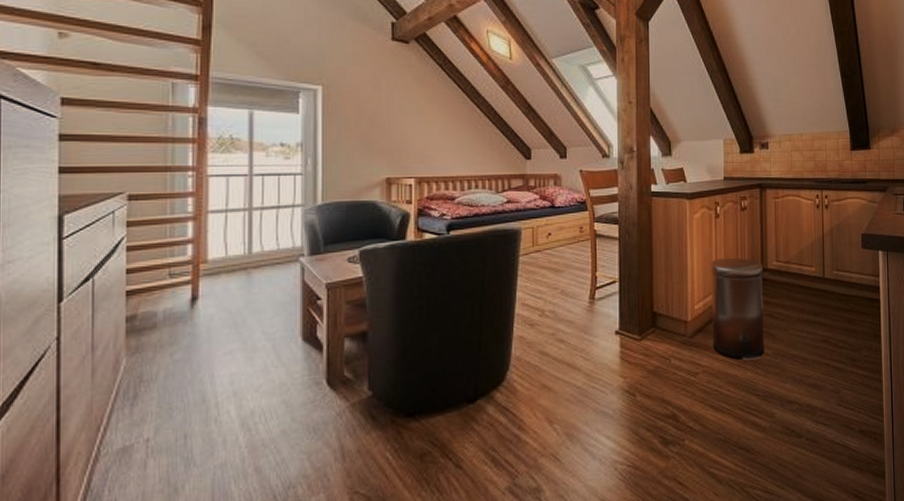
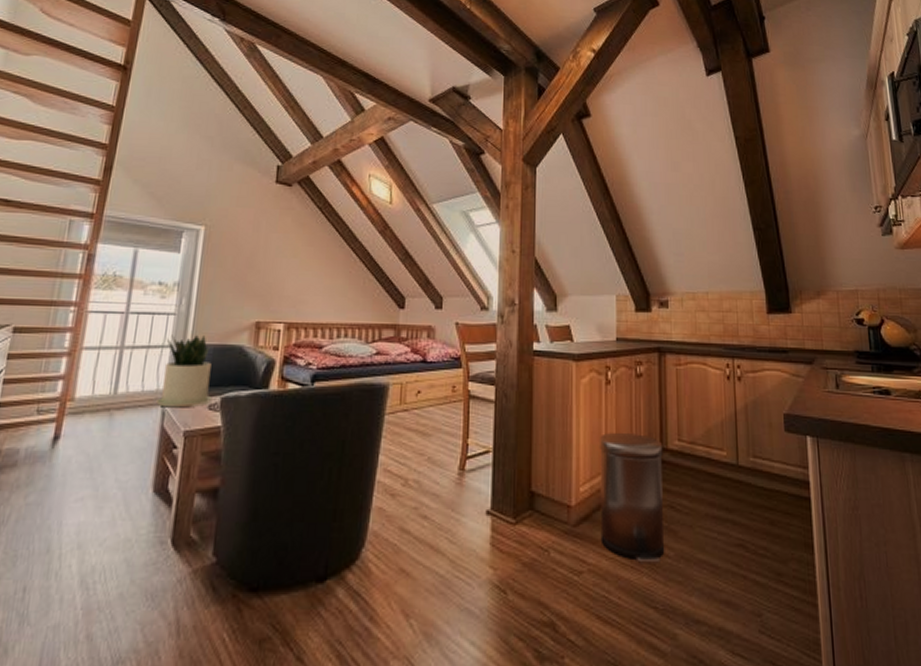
planter: none [292,193,351,263] -> present [154,335,213,408]

